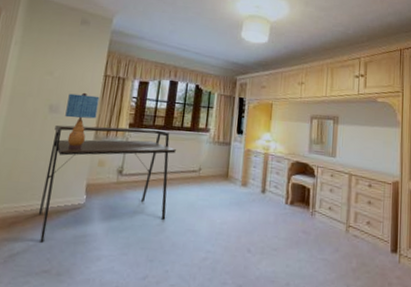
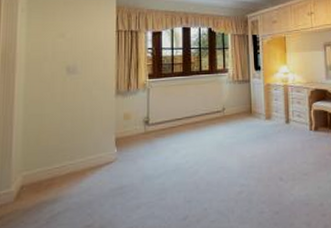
desk: present [38,124,176,243] -> none [72,77,198,200]
table lamp: present [65,92,100,150] -> none [84,50,115,107]

